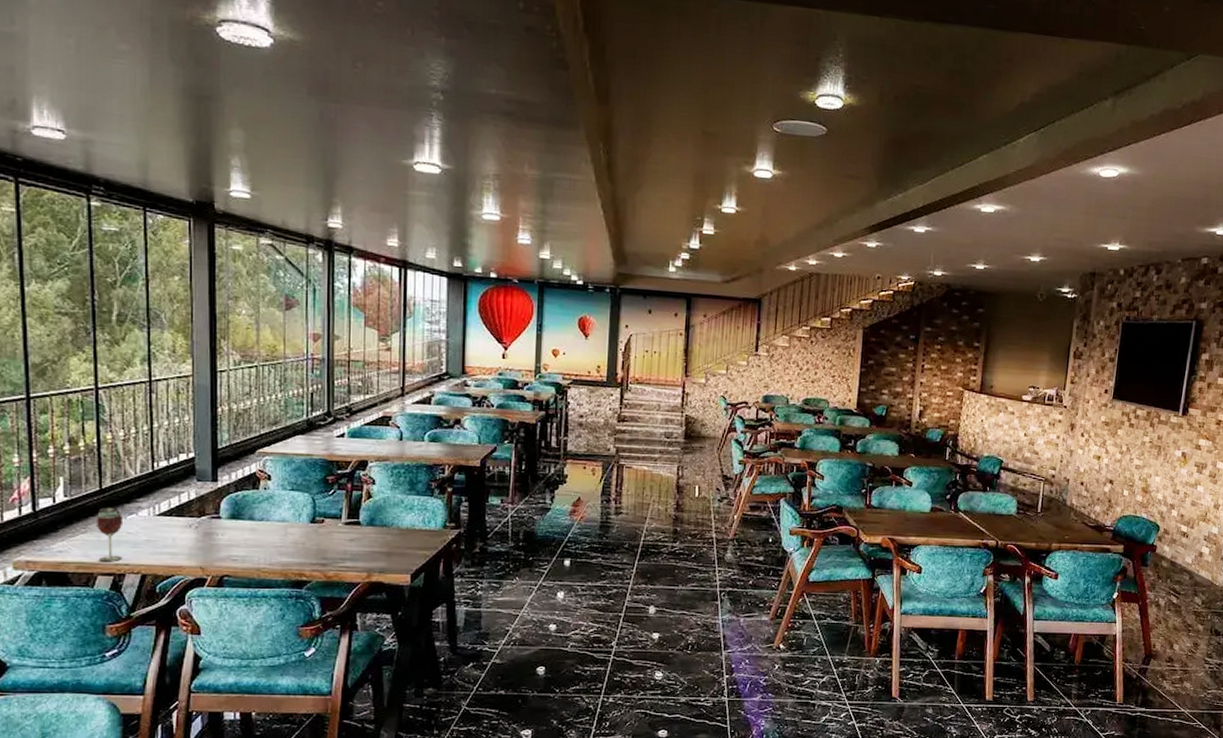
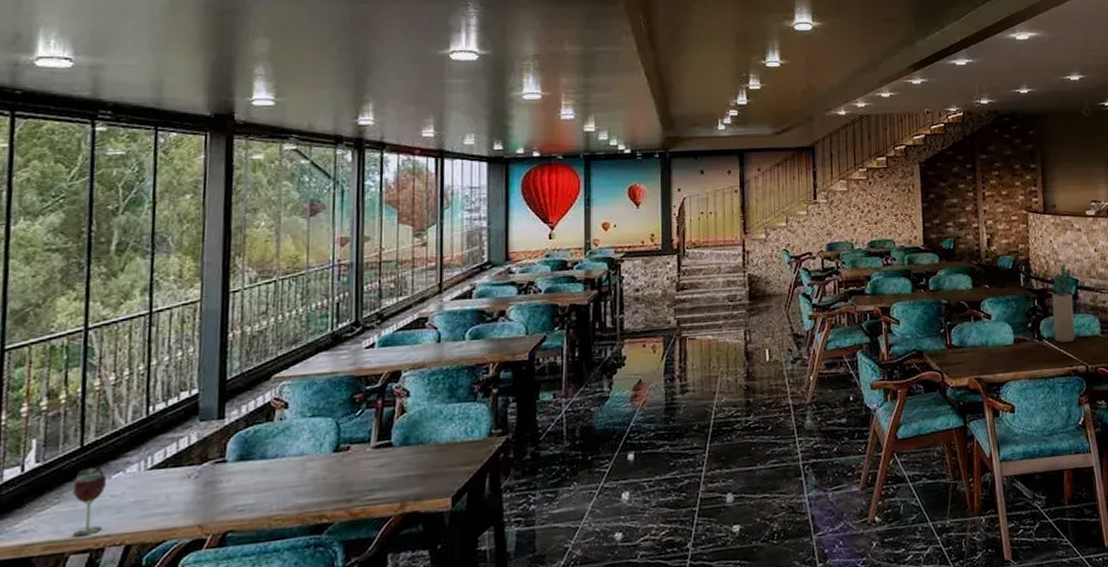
vase: none [970,441,997,518] -> present [1051,261,1075,344]

